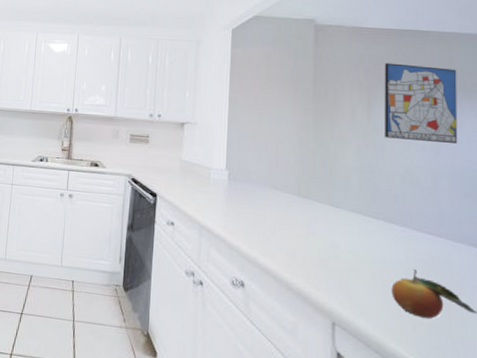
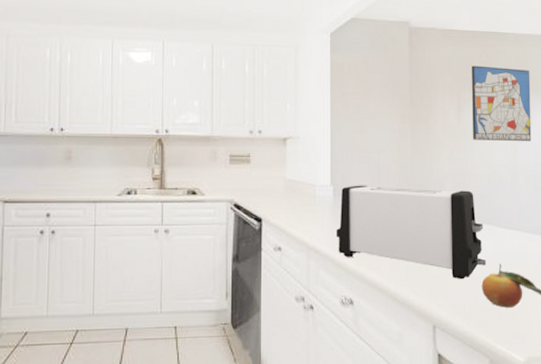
toaster: none [229,172,398,280] -> present [335,185,487,280]

